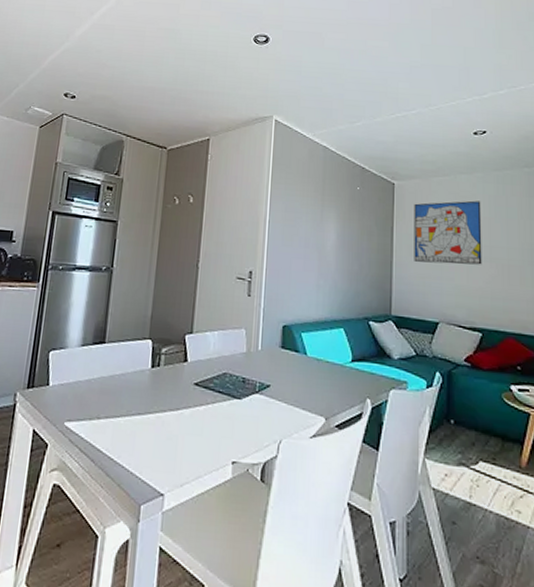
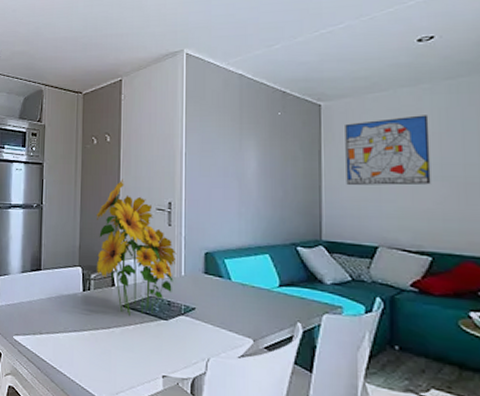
flower bouquet: none [168,243,255,396] -> present [96,178,177,317]

